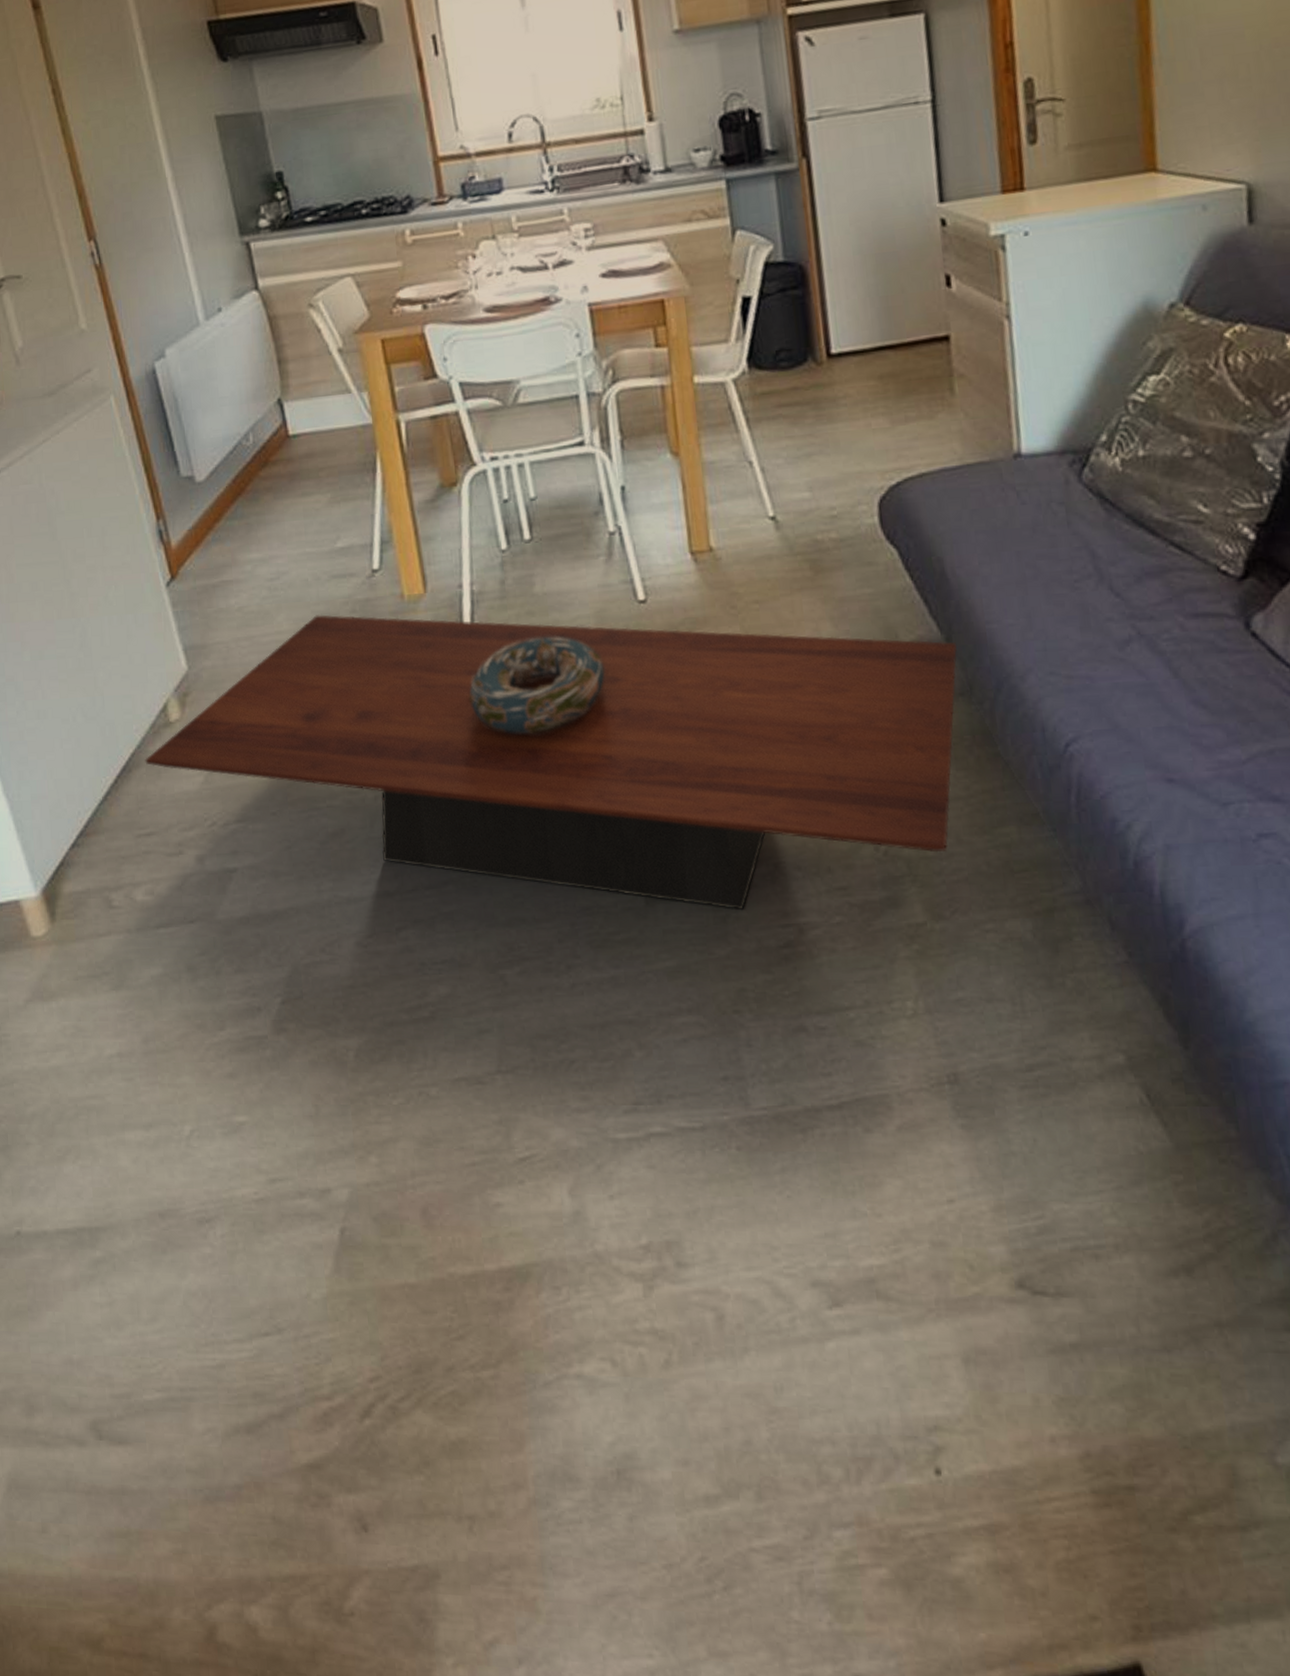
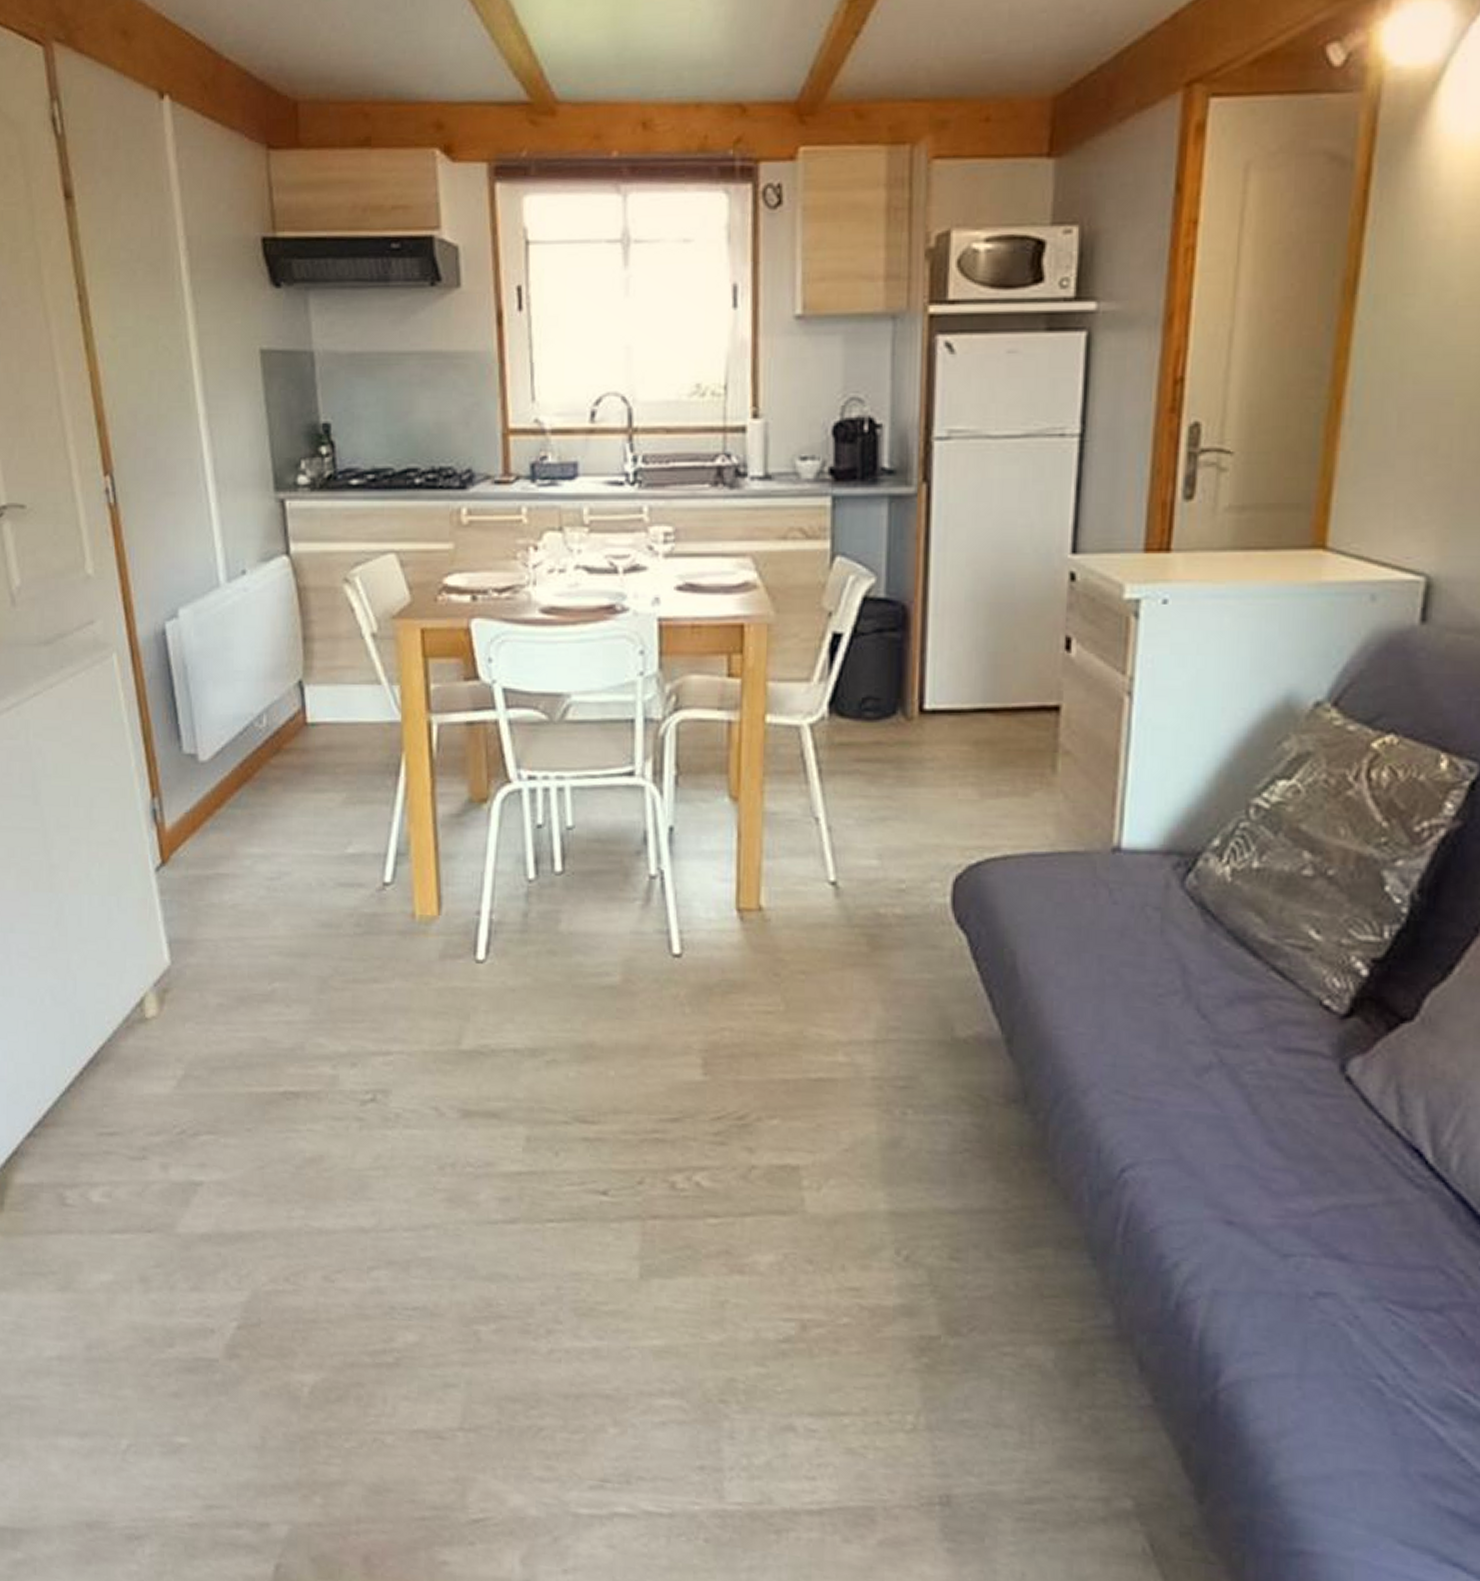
coffee table: present [145,615,957,911] -> none [115,924,1017,1298]
decorative bowl: present [469,635,606,736] -> none [474,978,627,1084]

